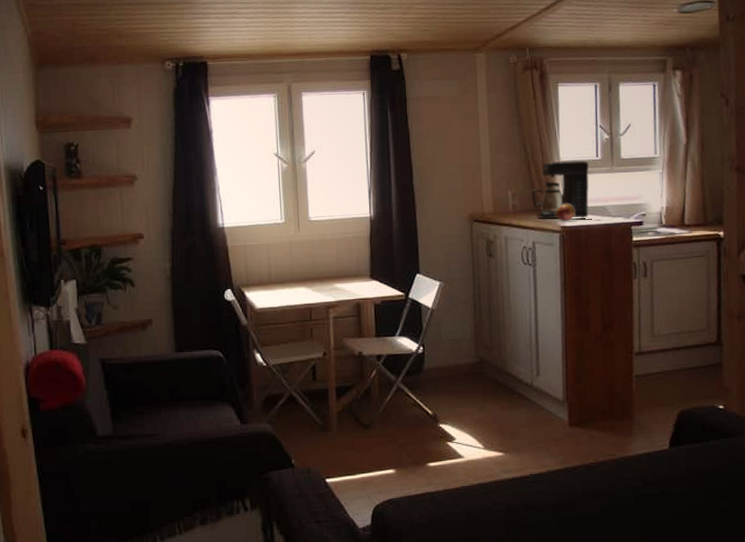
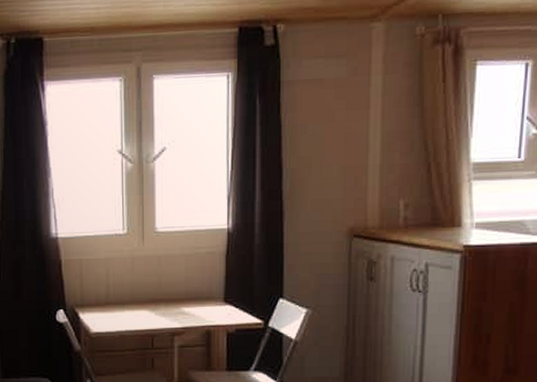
coffee maker: present [531,161,589,219] -> none [428,162,507,236]
fruit: present [556,204,575,221] -> none [458,217,484,239]

